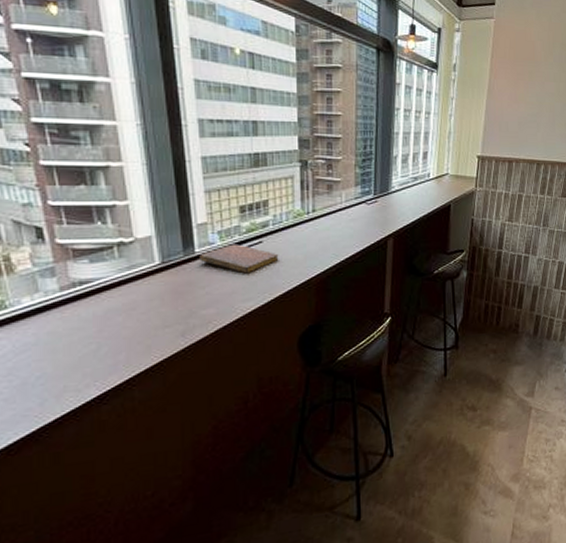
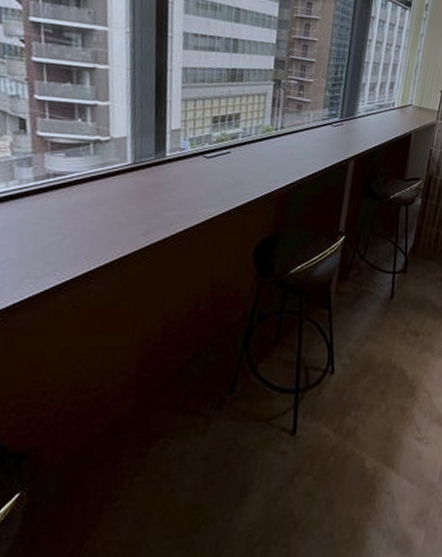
notebook: present [200,244,279,274] -> none [169,151,245,181]

